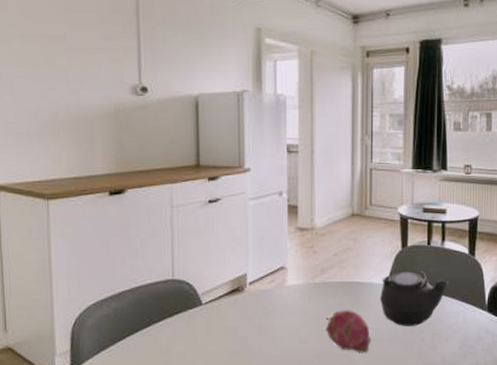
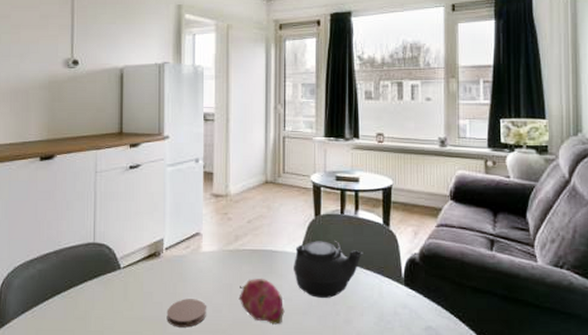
coaster: none [252,332,292,360] -> present [166,299,206,328]

